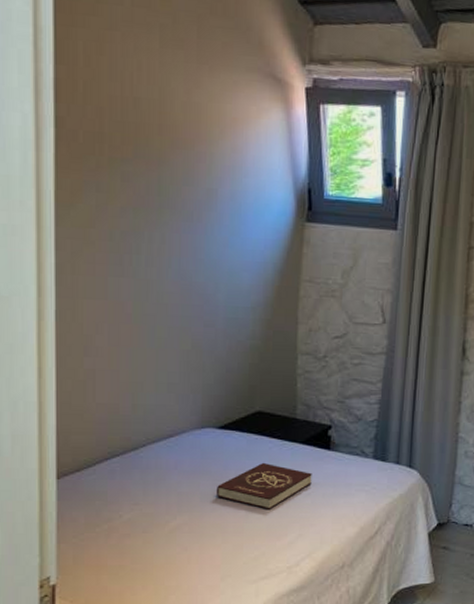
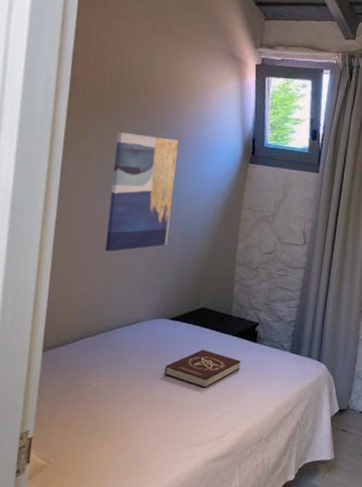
wall art: none [124,189,210,348] -> present [104,132,179,252]

